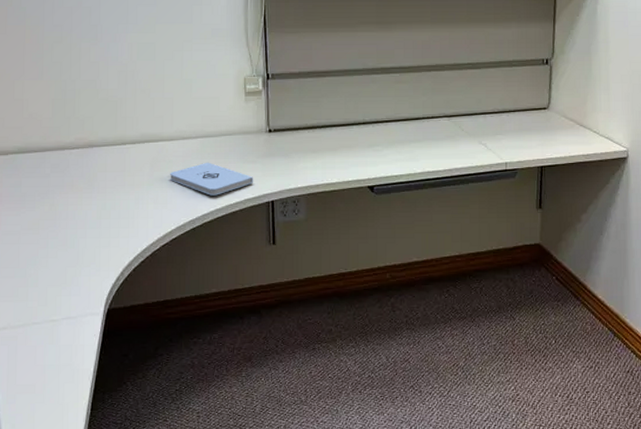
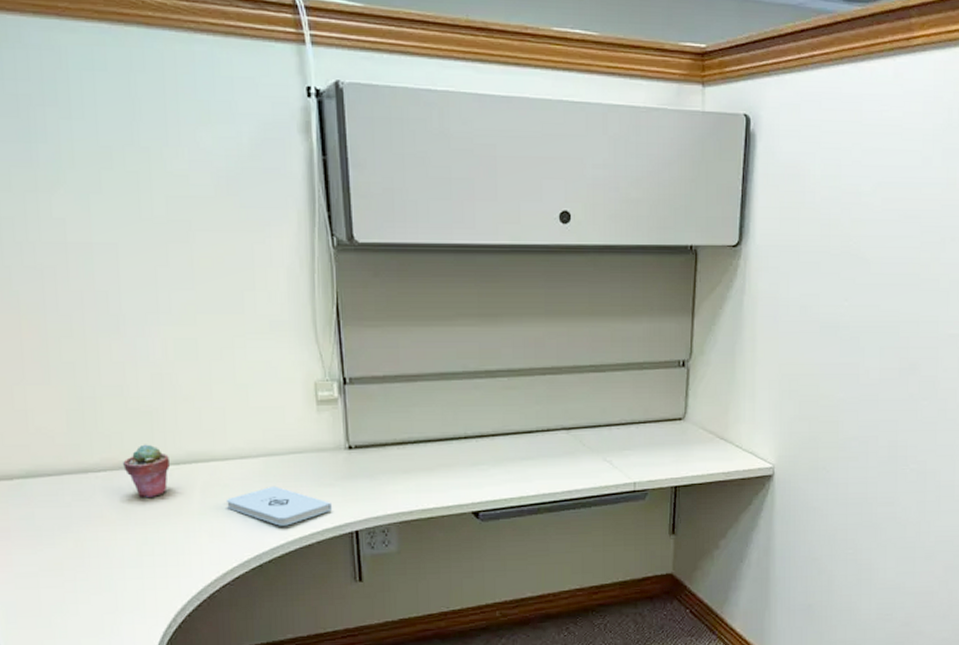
potted succulent: none [92,127,128,171] -> present [123,444,171,498]

